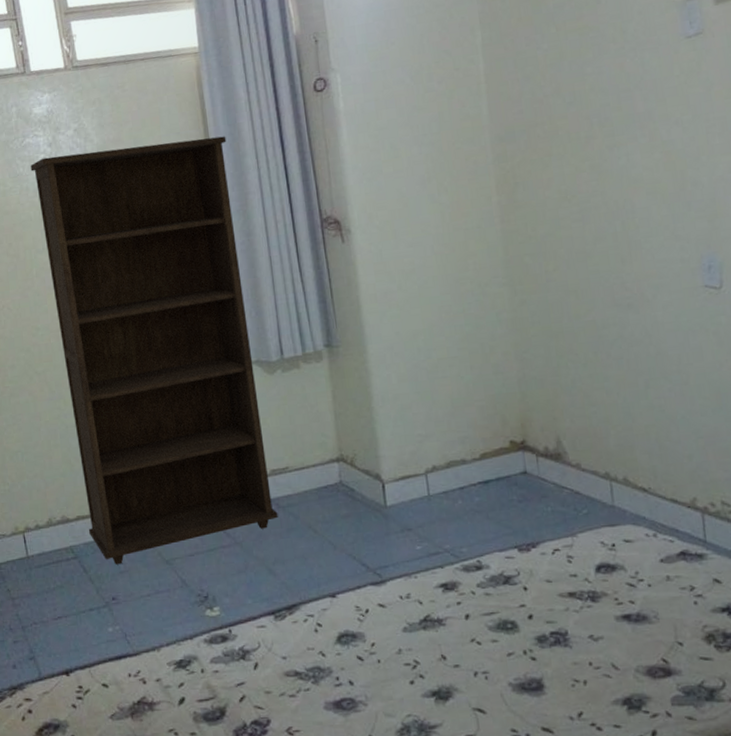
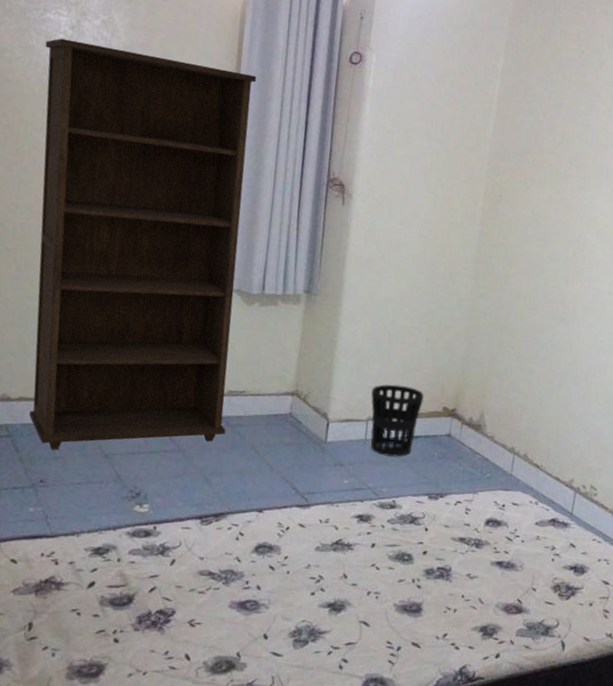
wastebasket: none [423,425,485,511] -> present [370,384,425,458]

